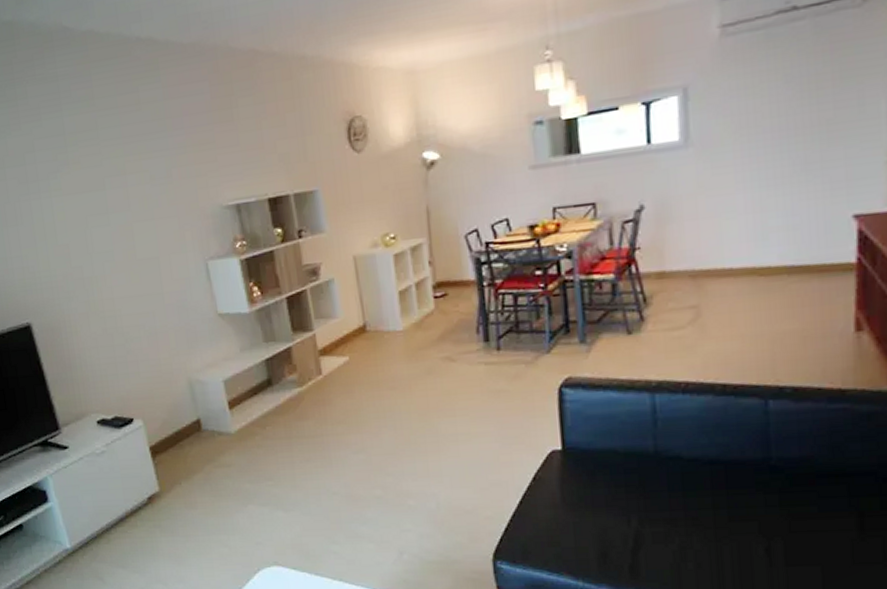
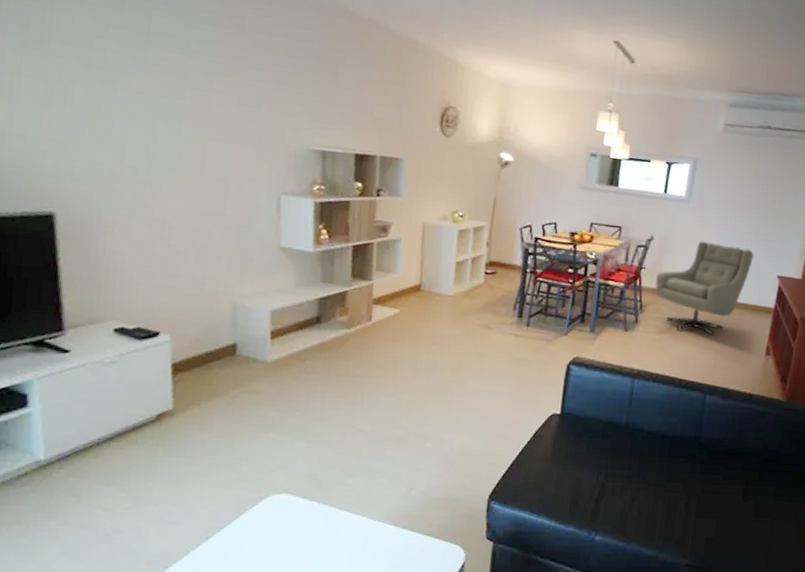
armchair: none [659,188,807,322] -> present [655,241,754,336]

